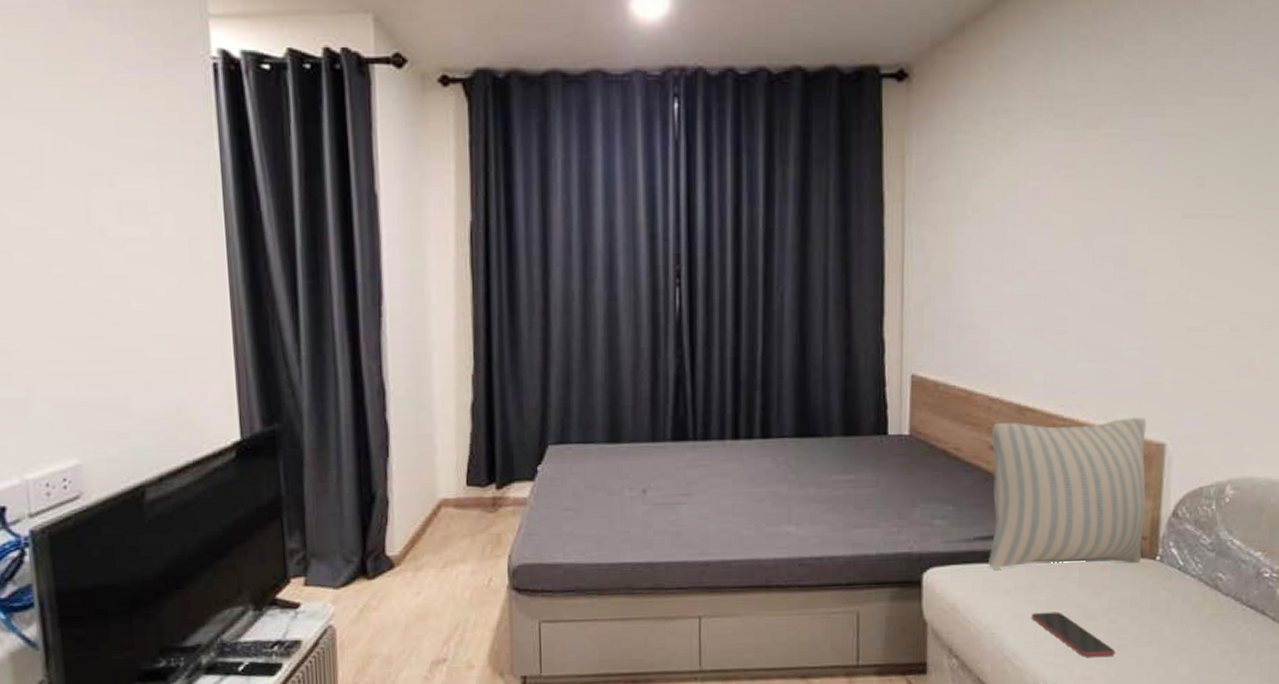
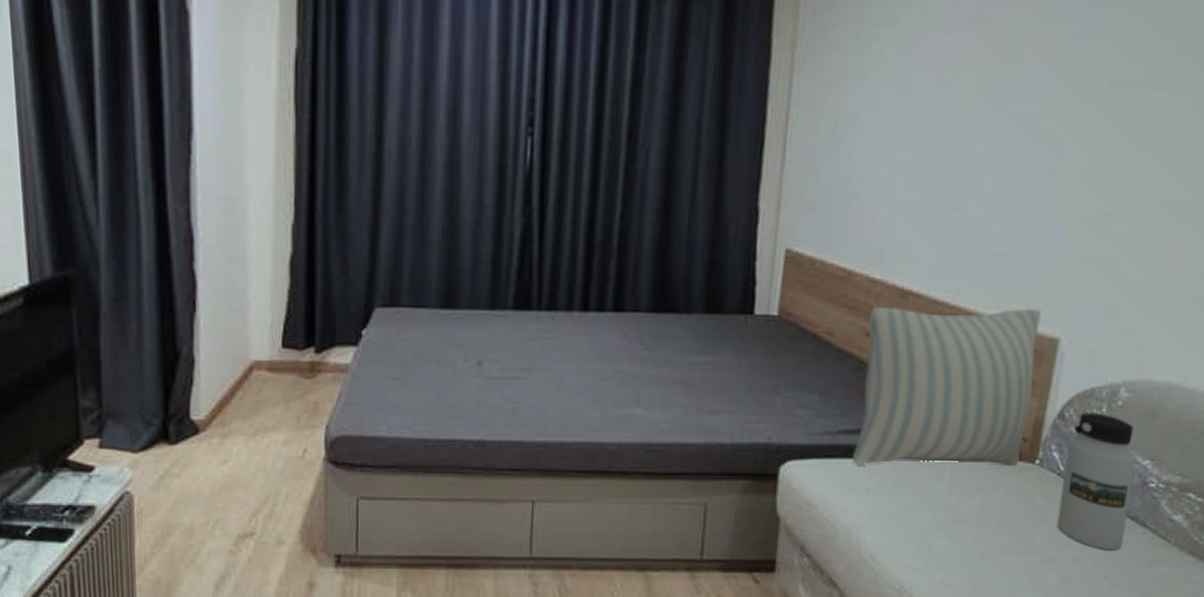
smartphone: present [1031,612,1116,657] -> none [893,513,981,562]
water bottle: none [1182,510,1249,638] -> present [1057,413,1137,549]

